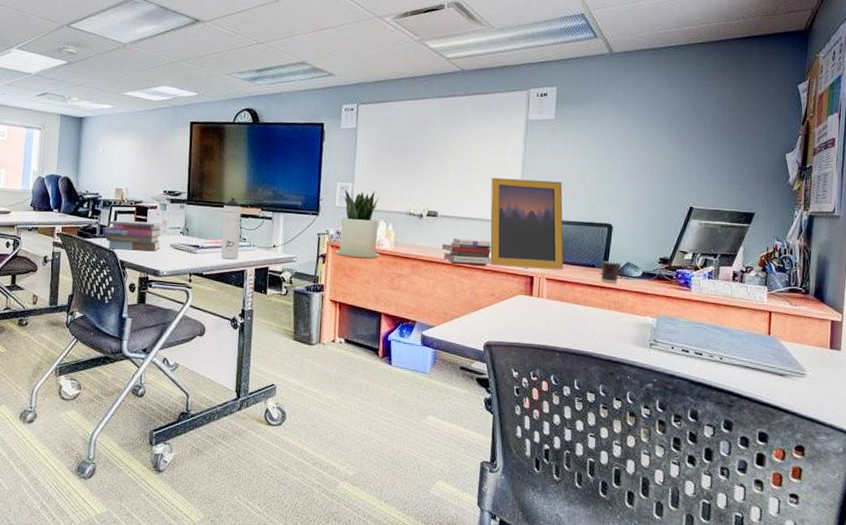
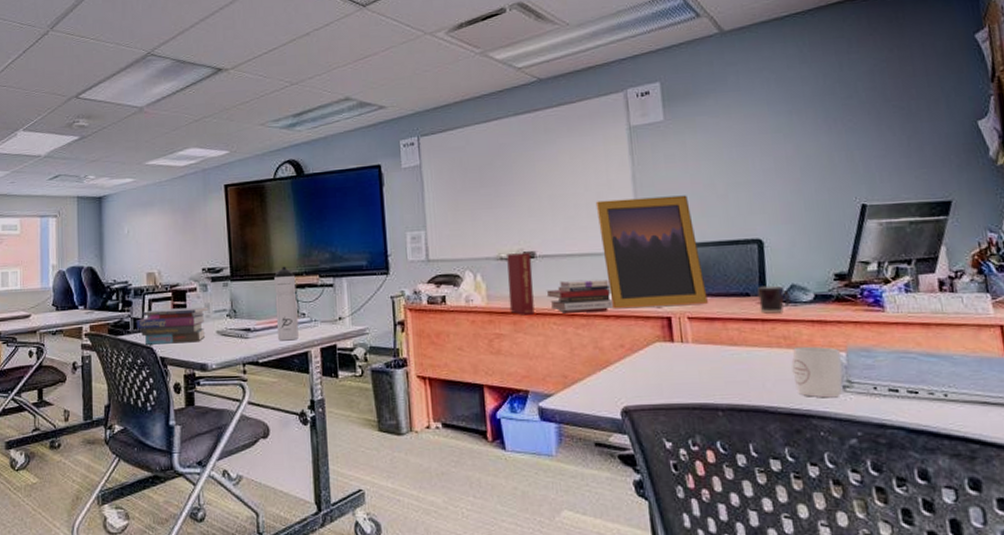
planter: present [335,190,380,260] -> none [415,236,471,322]
book: none [411,211,434,262] -> present [507,253,535,316]
mug: none [616,310,653,352] -> present [791,346,843,398]

